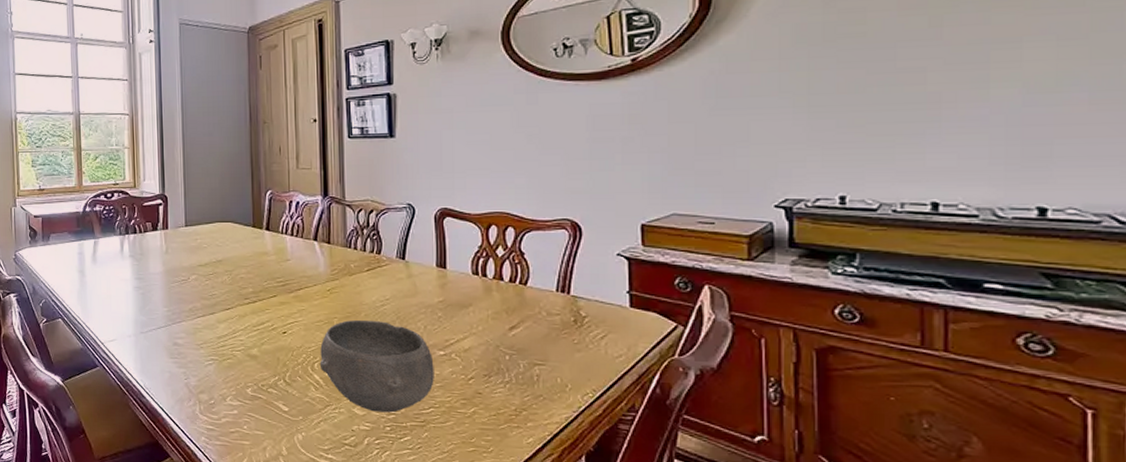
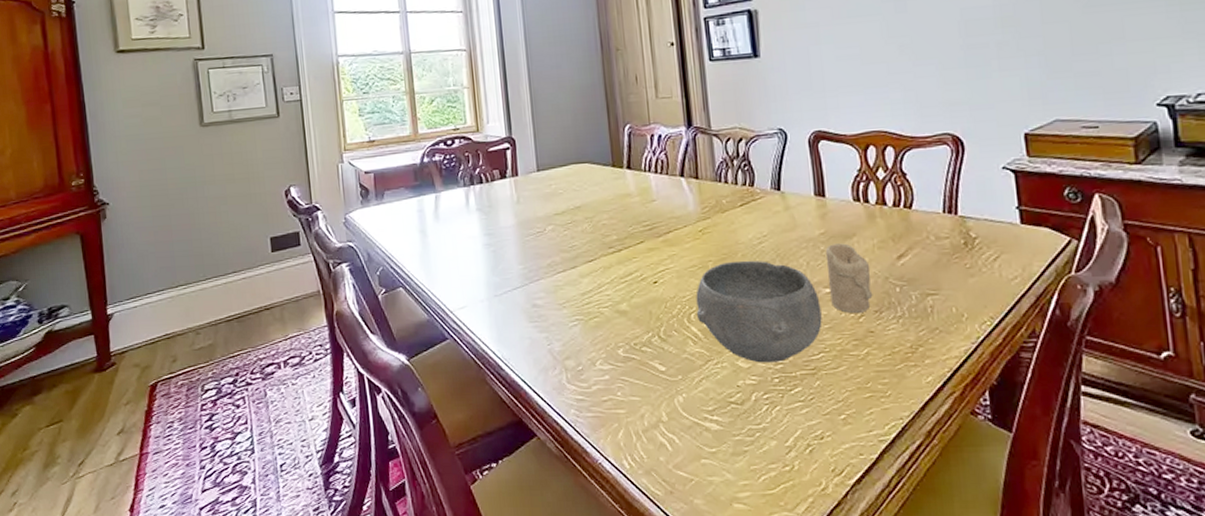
candle: none [442,311,484,375] -> present [825,243,873,313]

